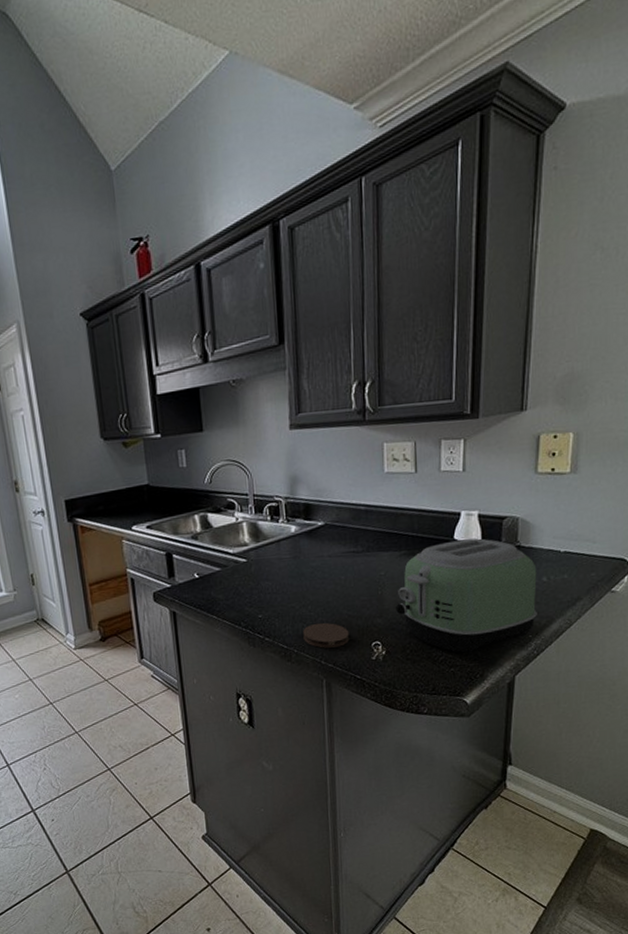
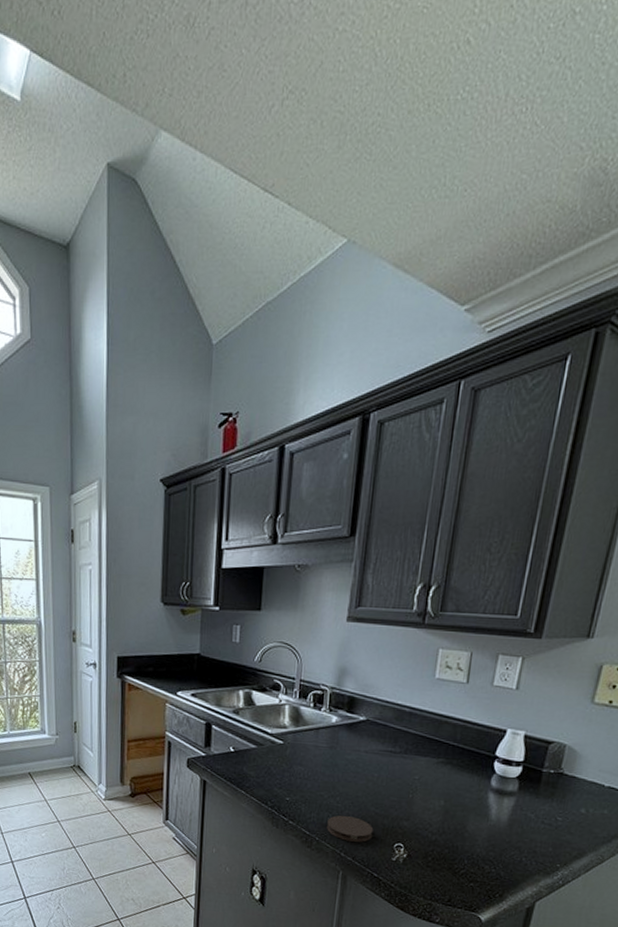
toaster: present [395,538,537,653] -> none [423,757,577,870]

